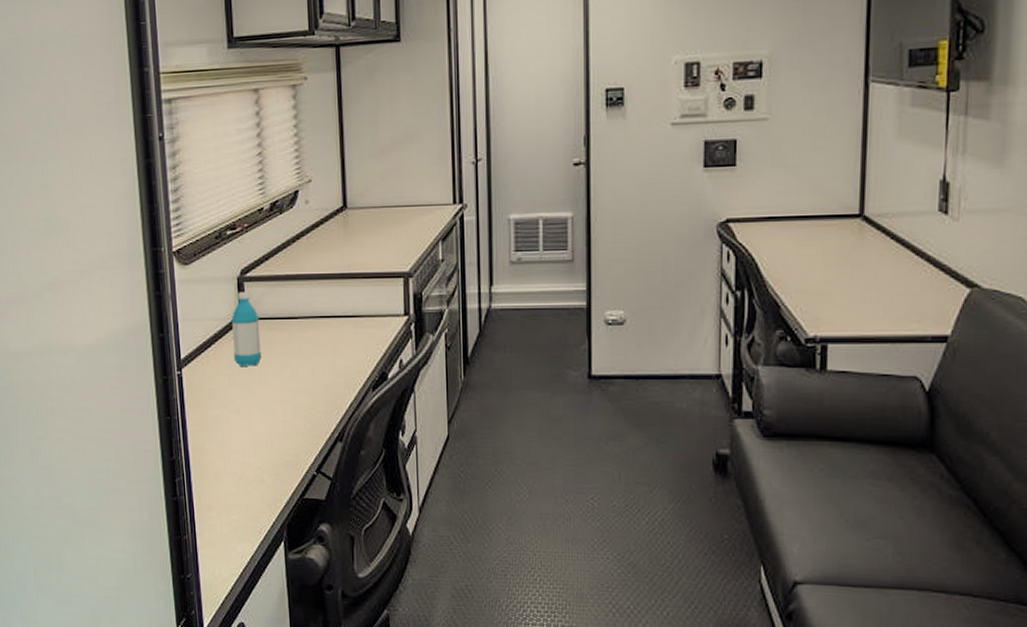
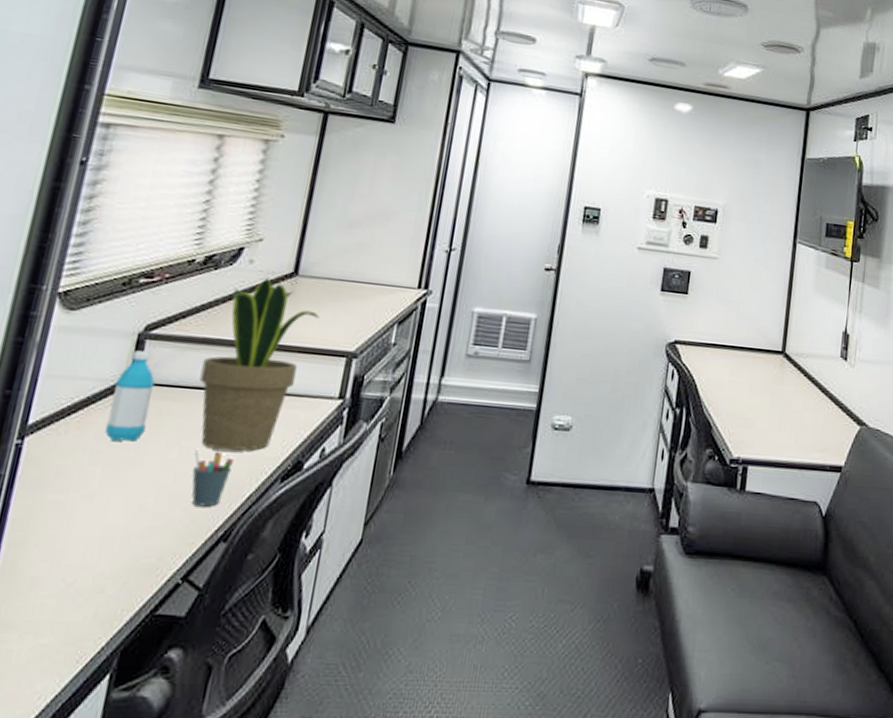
potted plant: none [290,214,373,368] -> present [199,277,320,451]
pen holder: none [302,369,333,414] -> present [191,450,235,507]

